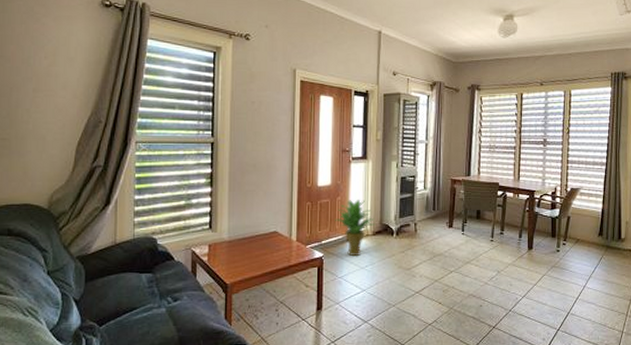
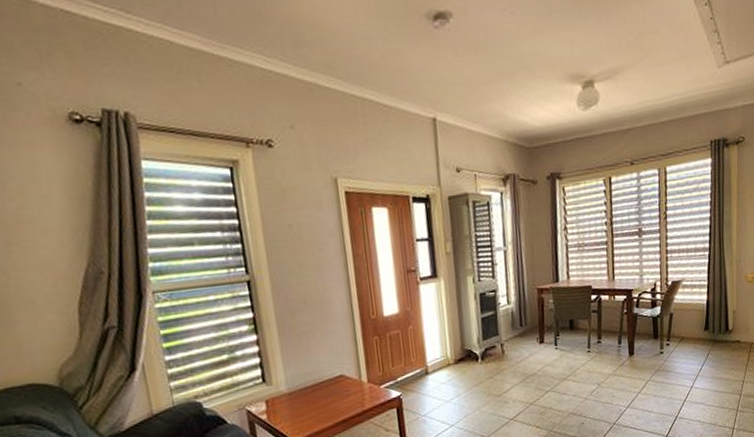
potted plant: present [335,200,376,256] -> none [409,325,457,390]

